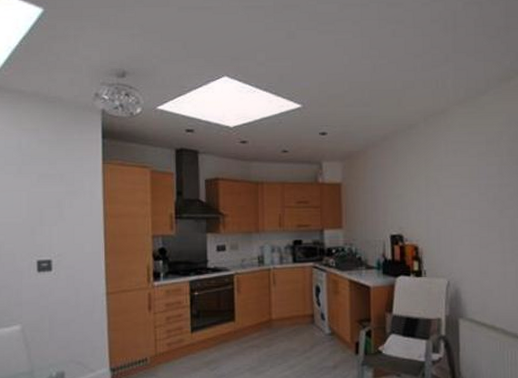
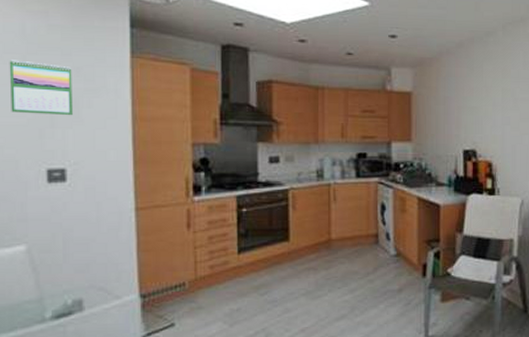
calendar: none [9,170,57,215] -> present [9,60,73,116]

